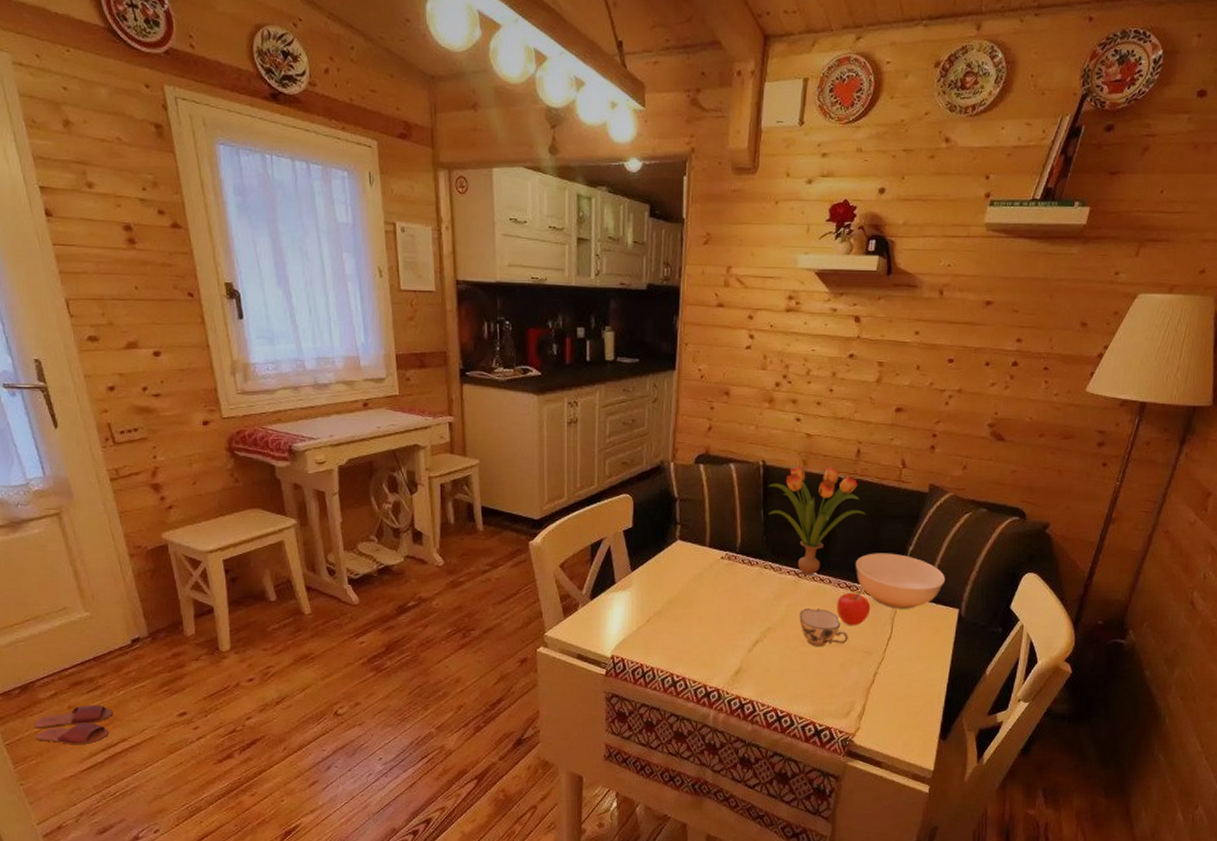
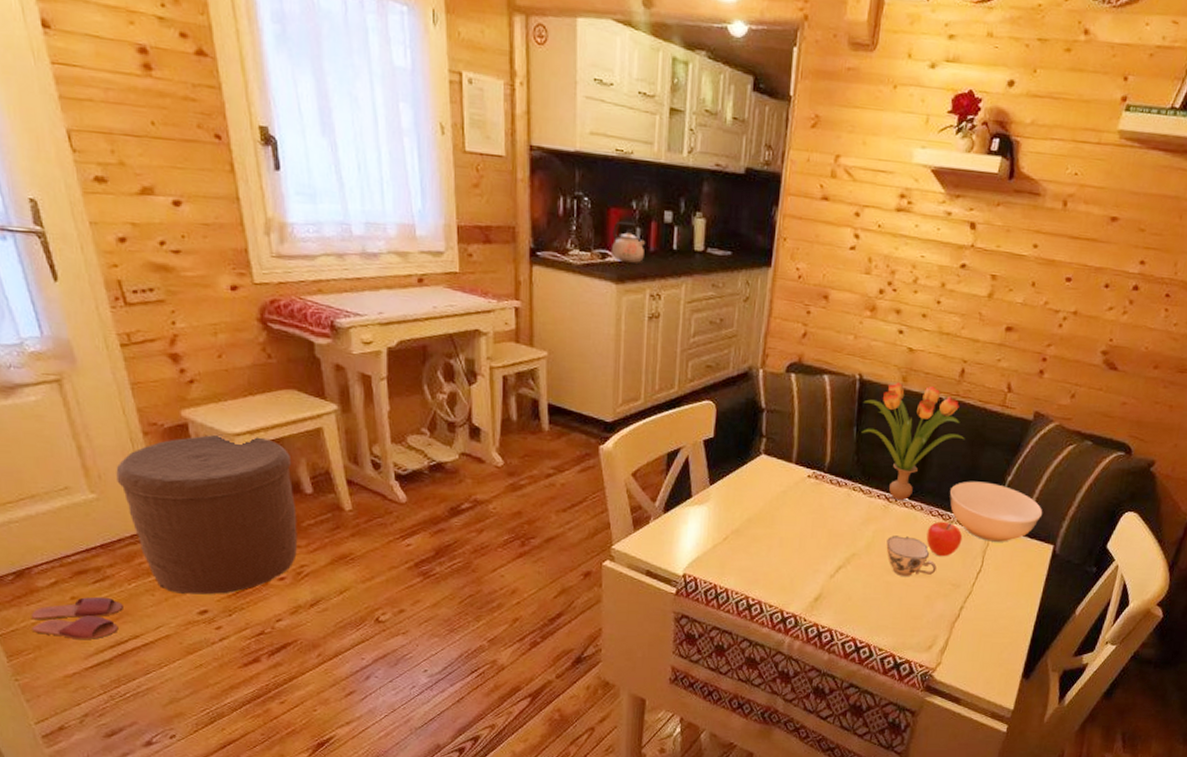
woven basket: none [106,552,264,698] -> present [116,434,298,595]
kettle: none [531,339,562,377] -> present [610,221,646,264]

